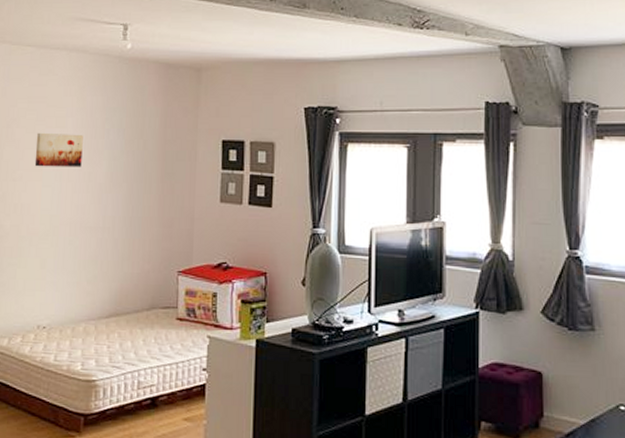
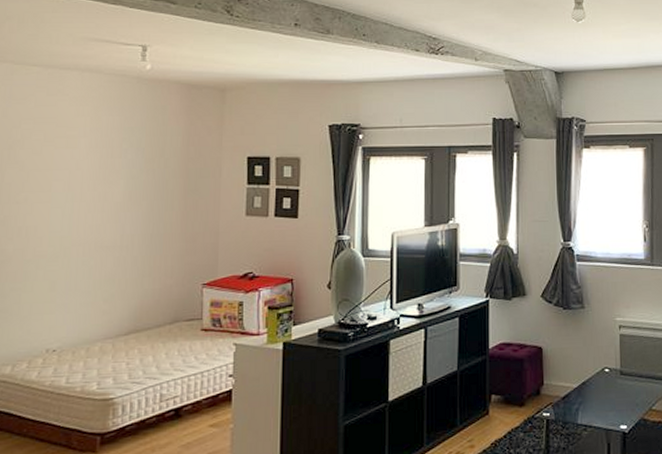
wall art: present [34,132,83,167] -> none [42,153,98,189]

